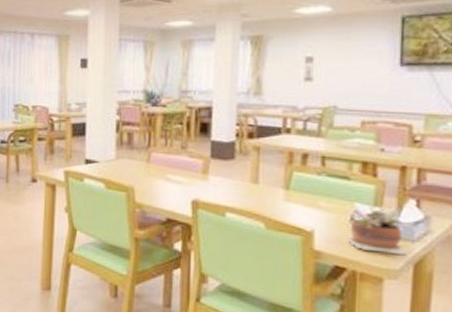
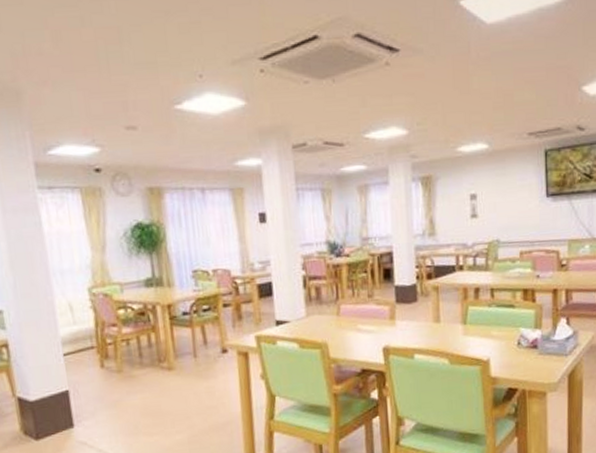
succulent plant: present [347,209,407,256] -> none [516,331,563,370]

